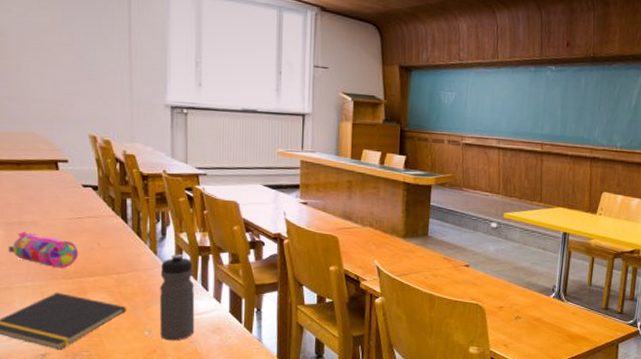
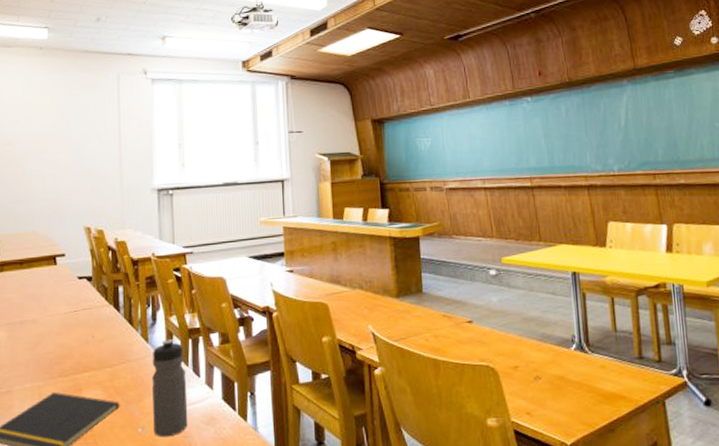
pencil case: present [8,231,79,269] -> none [10,330,74,366]

